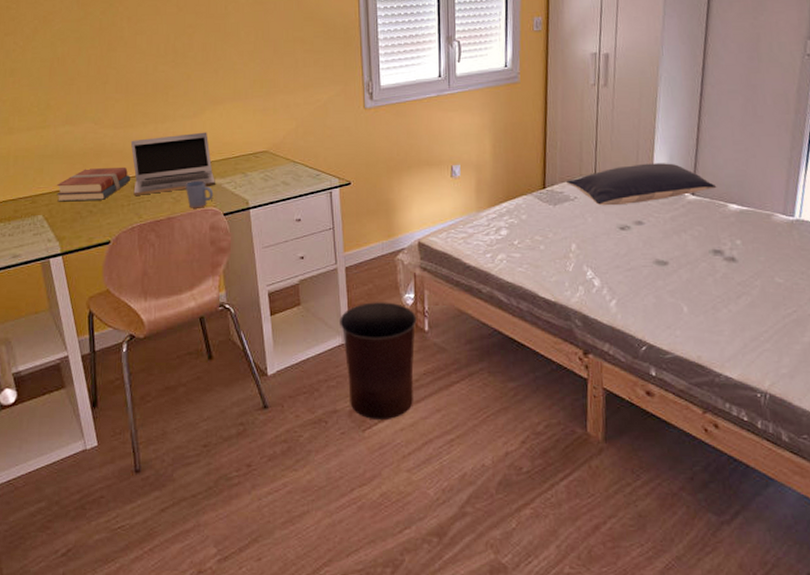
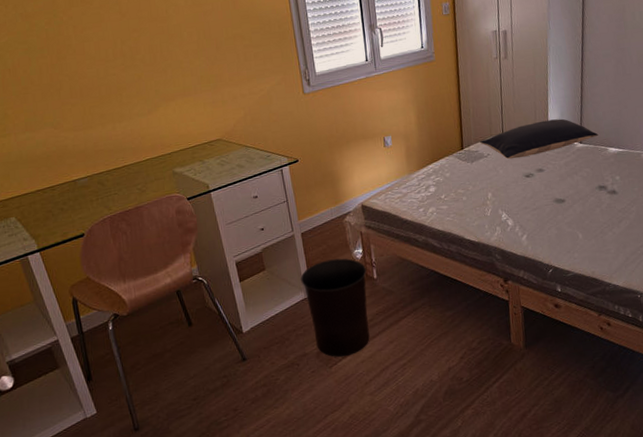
books: present [57,166,131,202] -> none [25,165,97,204]
laptop: present [130,132,215,195] -> none [91,126,176,190]
mug: present [185,180,214,208] -> none [148,170,176,197]

